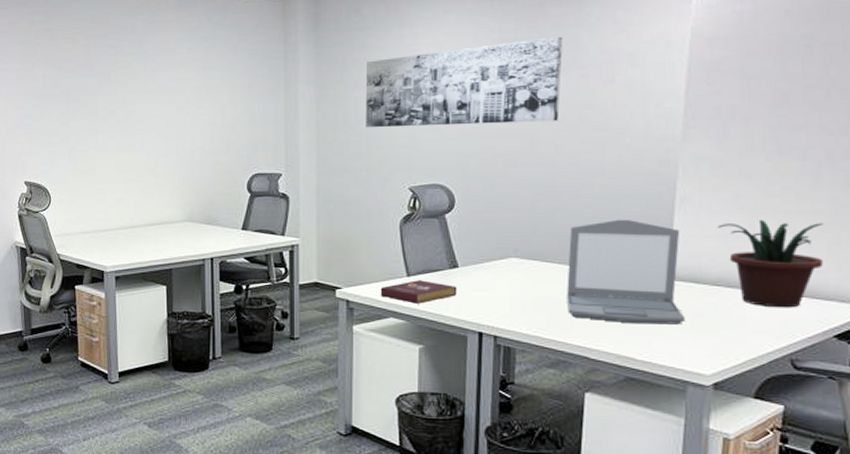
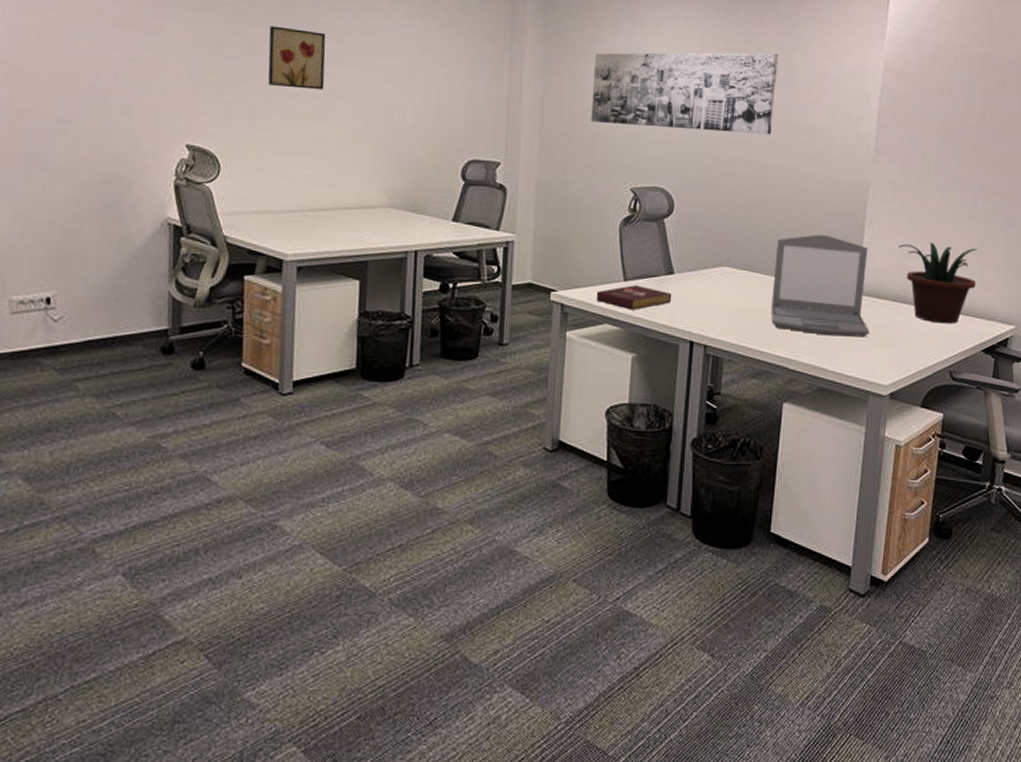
wall art: none [80,75,127,126] -> present [268,26,326,90]

